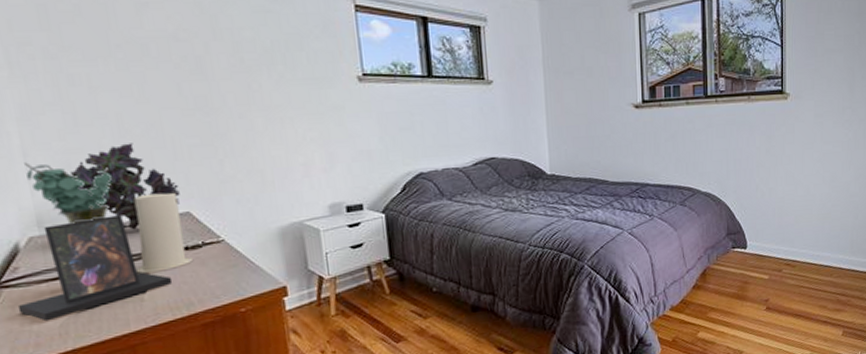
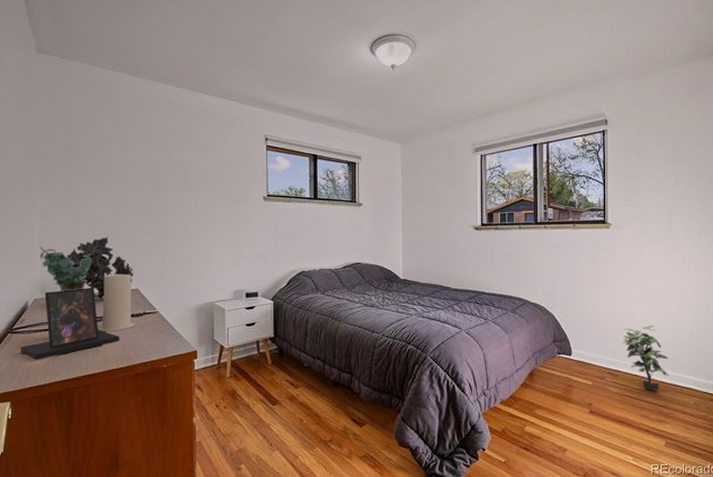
potted plant: none [801,207,848,279] -> present [623,325,670,390]

